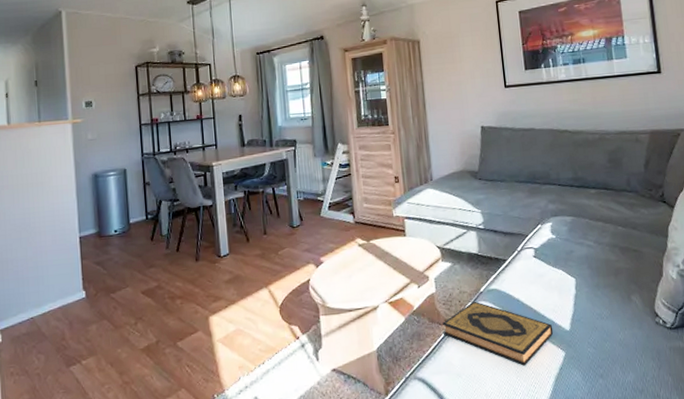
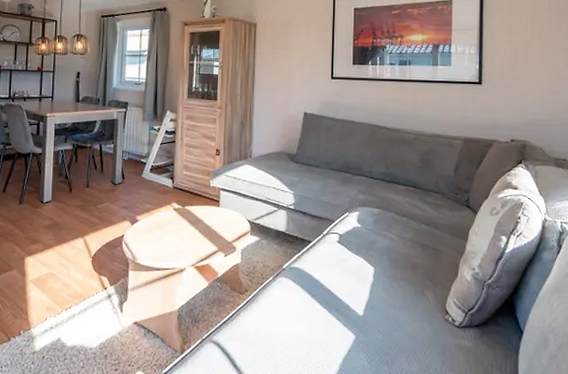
hardback book: present [442,301,554,366] -> none [242,276,347,344]

